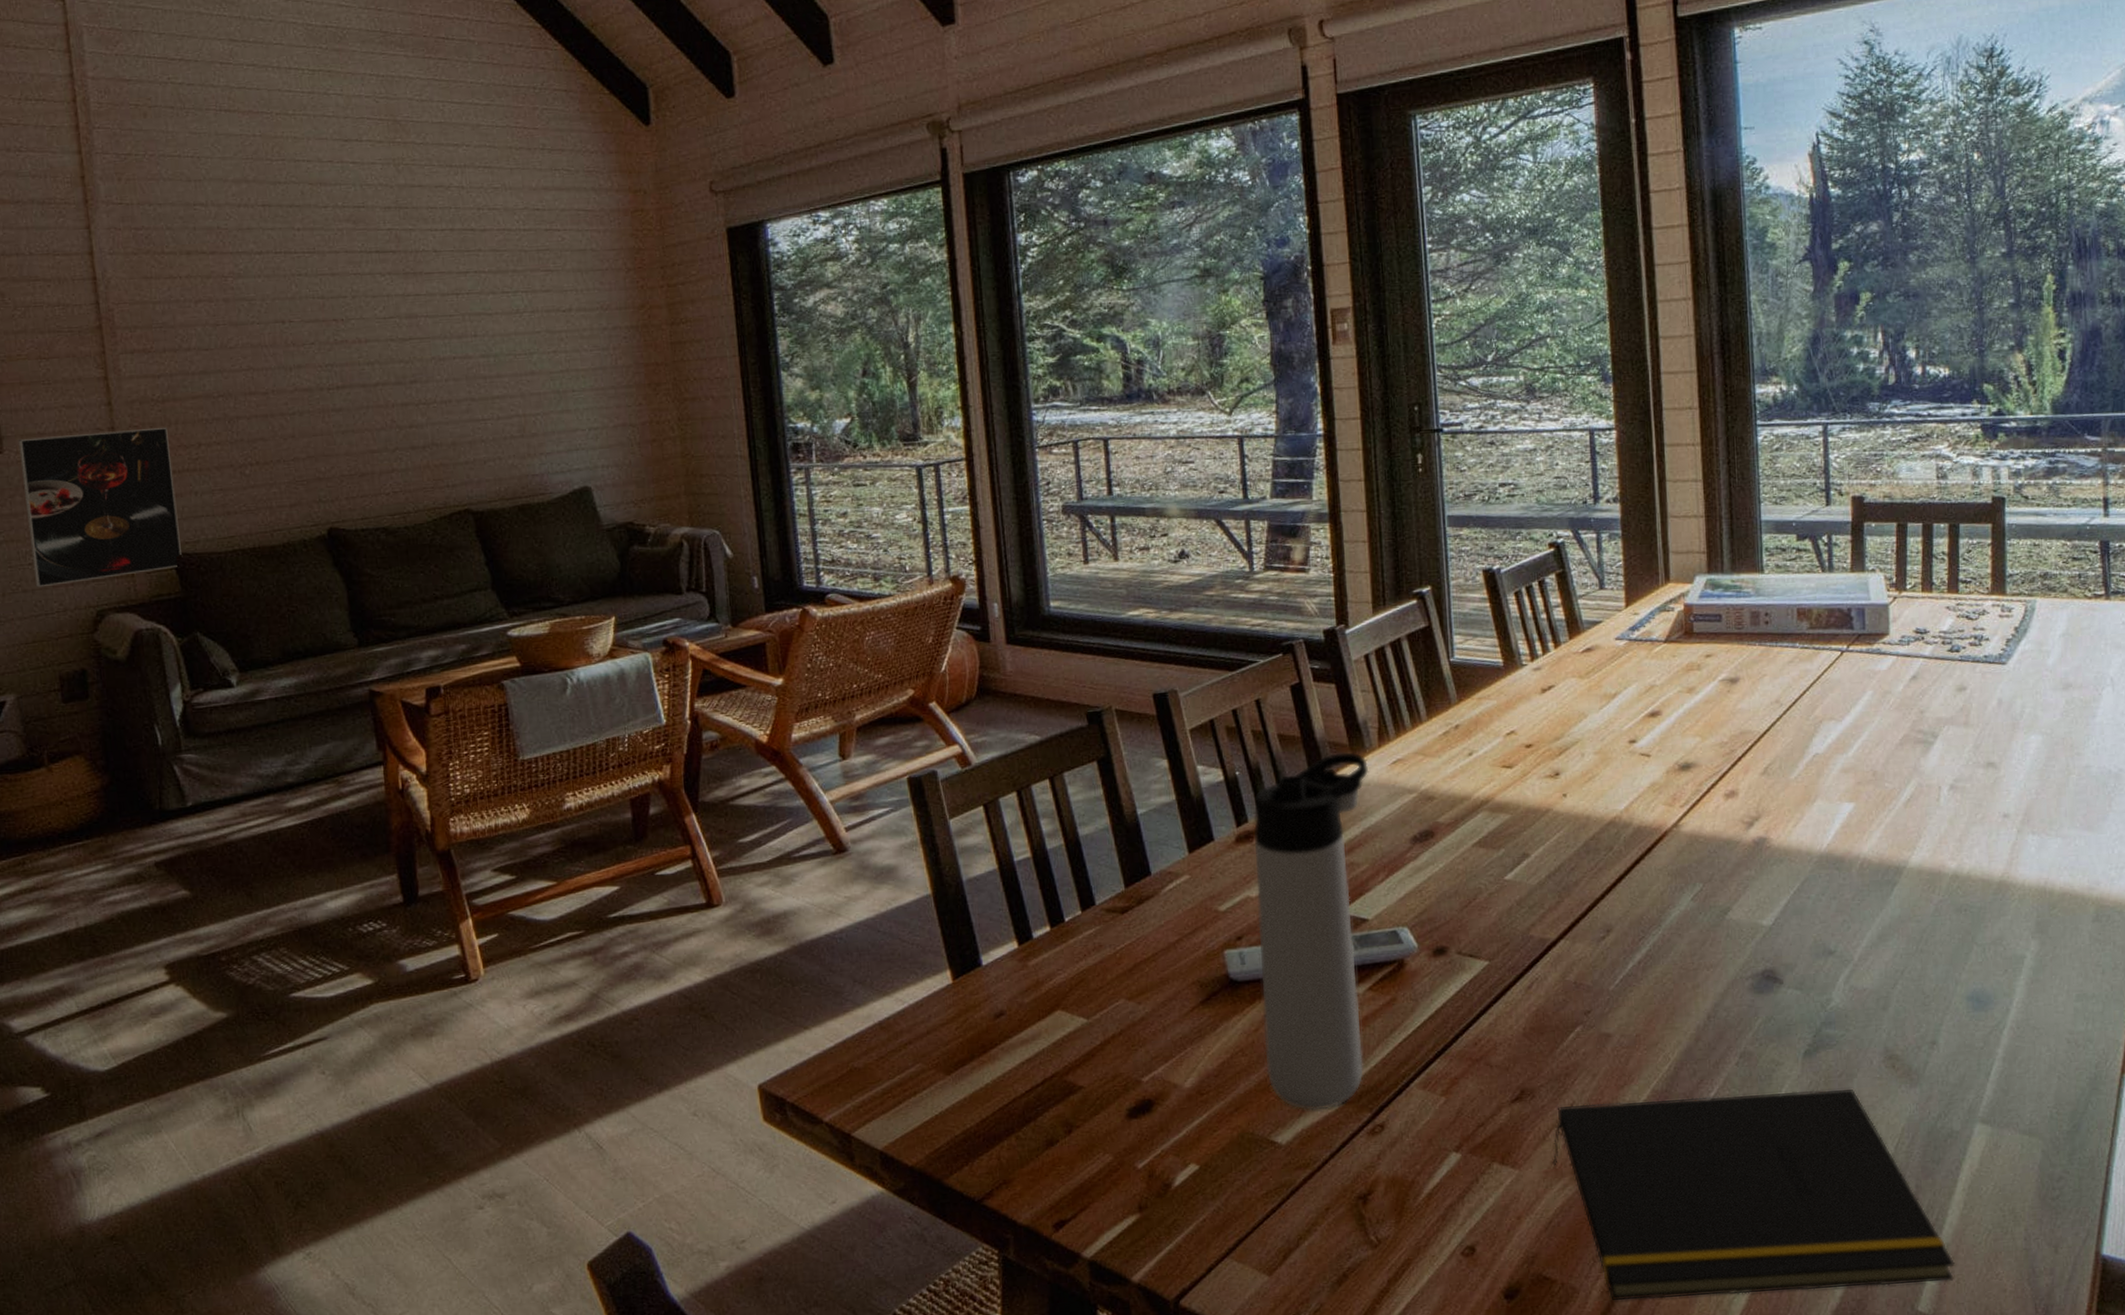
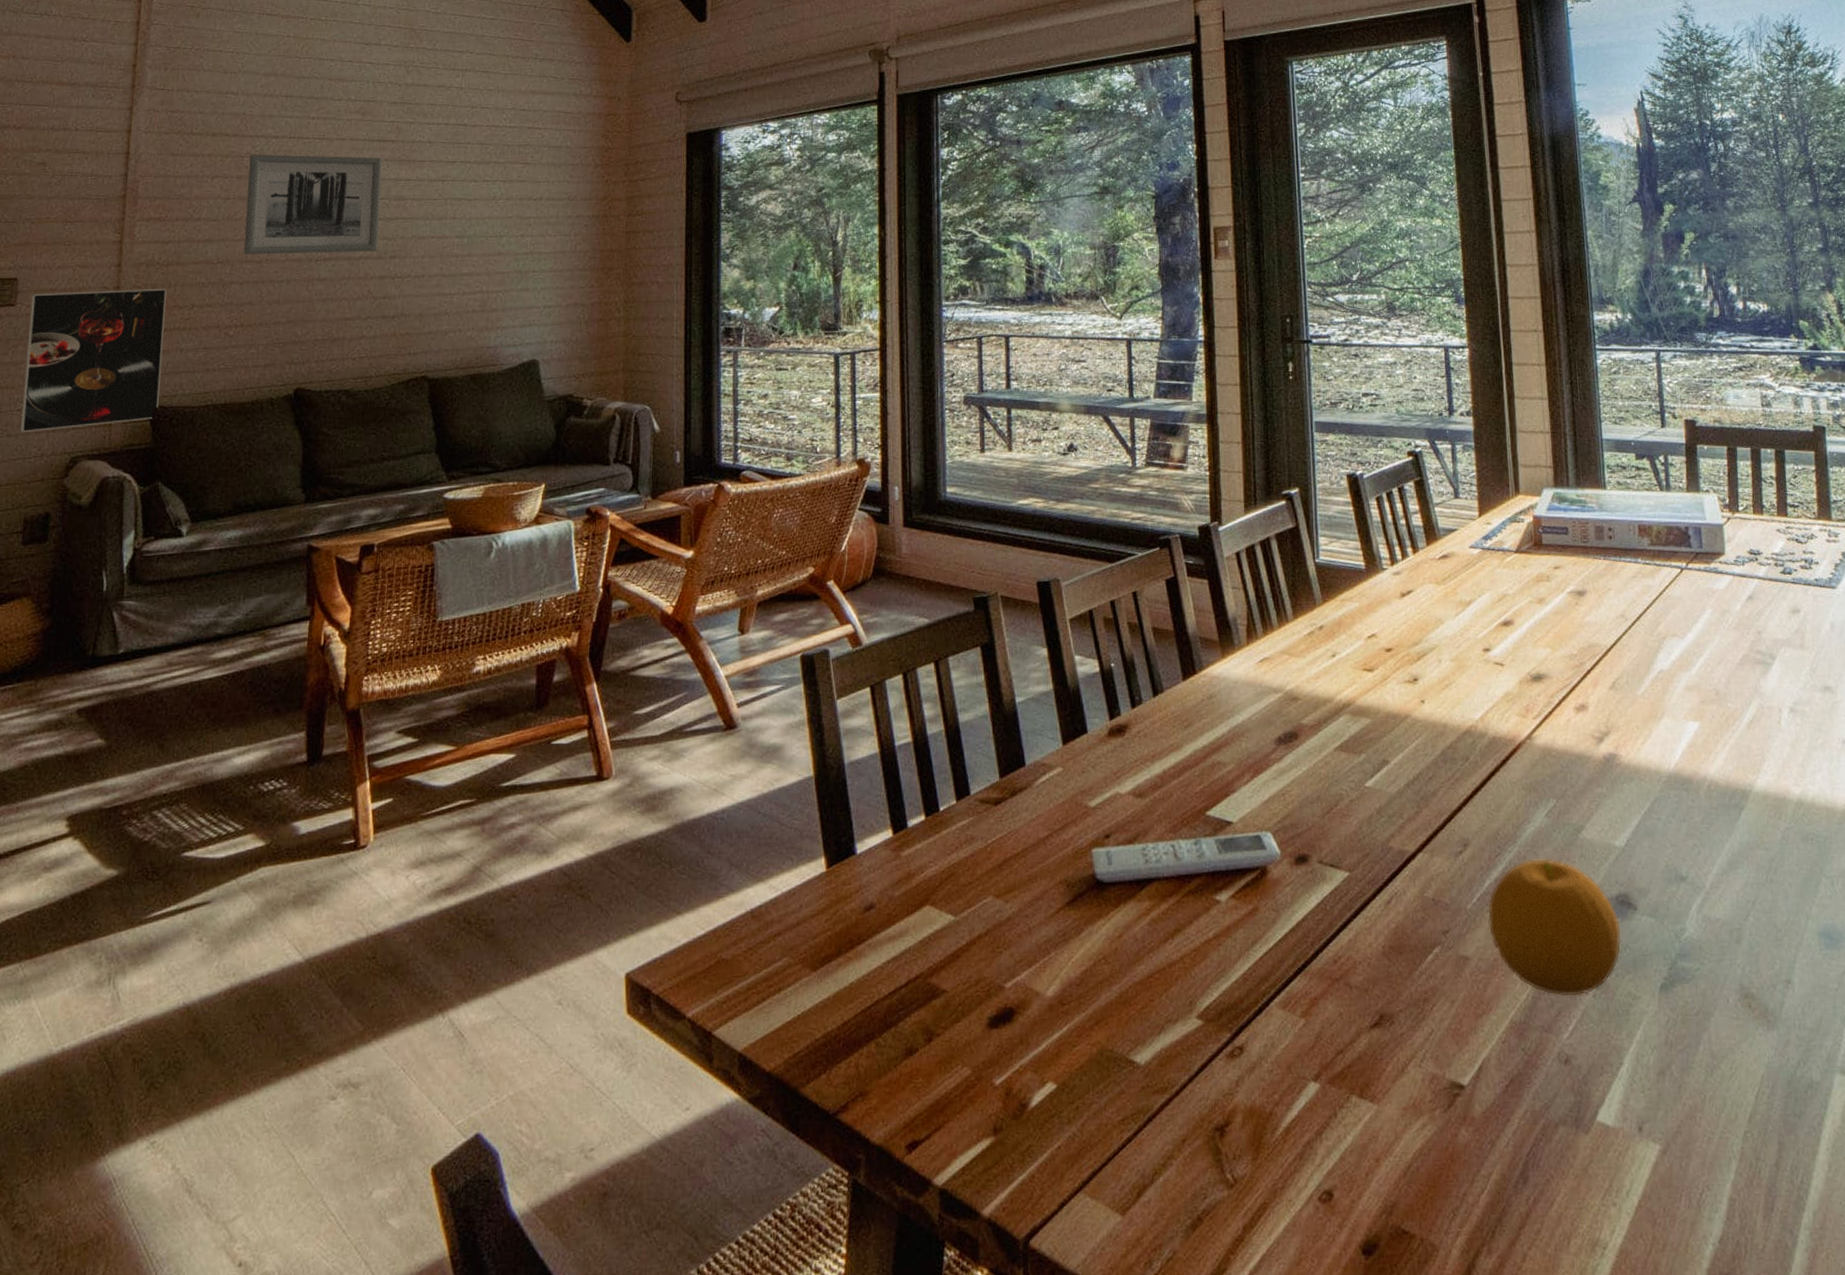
wall art: none [234,271,395,386] -> present [243,154,382,254]
thermos bottle: present [1253,752,1369,1110] -> none [1125,648,1238,1028]
notepad: present [1552,1089,1955,1300] -> none [1411,1029,1823,1262]
fruit: none [1631,940,1766,1066] -> present [1488,859,1621,997]

